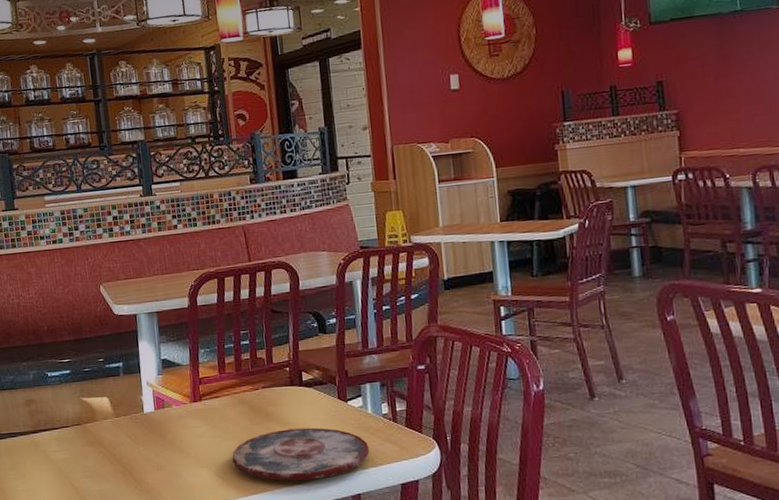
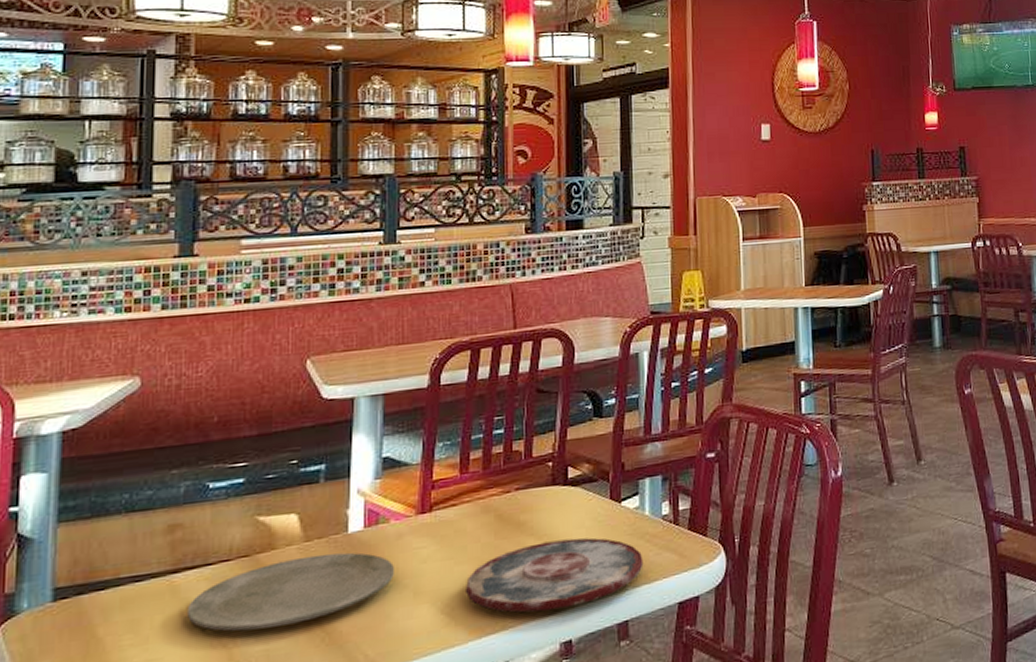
plate: none [45,426,180,476] -> present [186,552,394,632]

